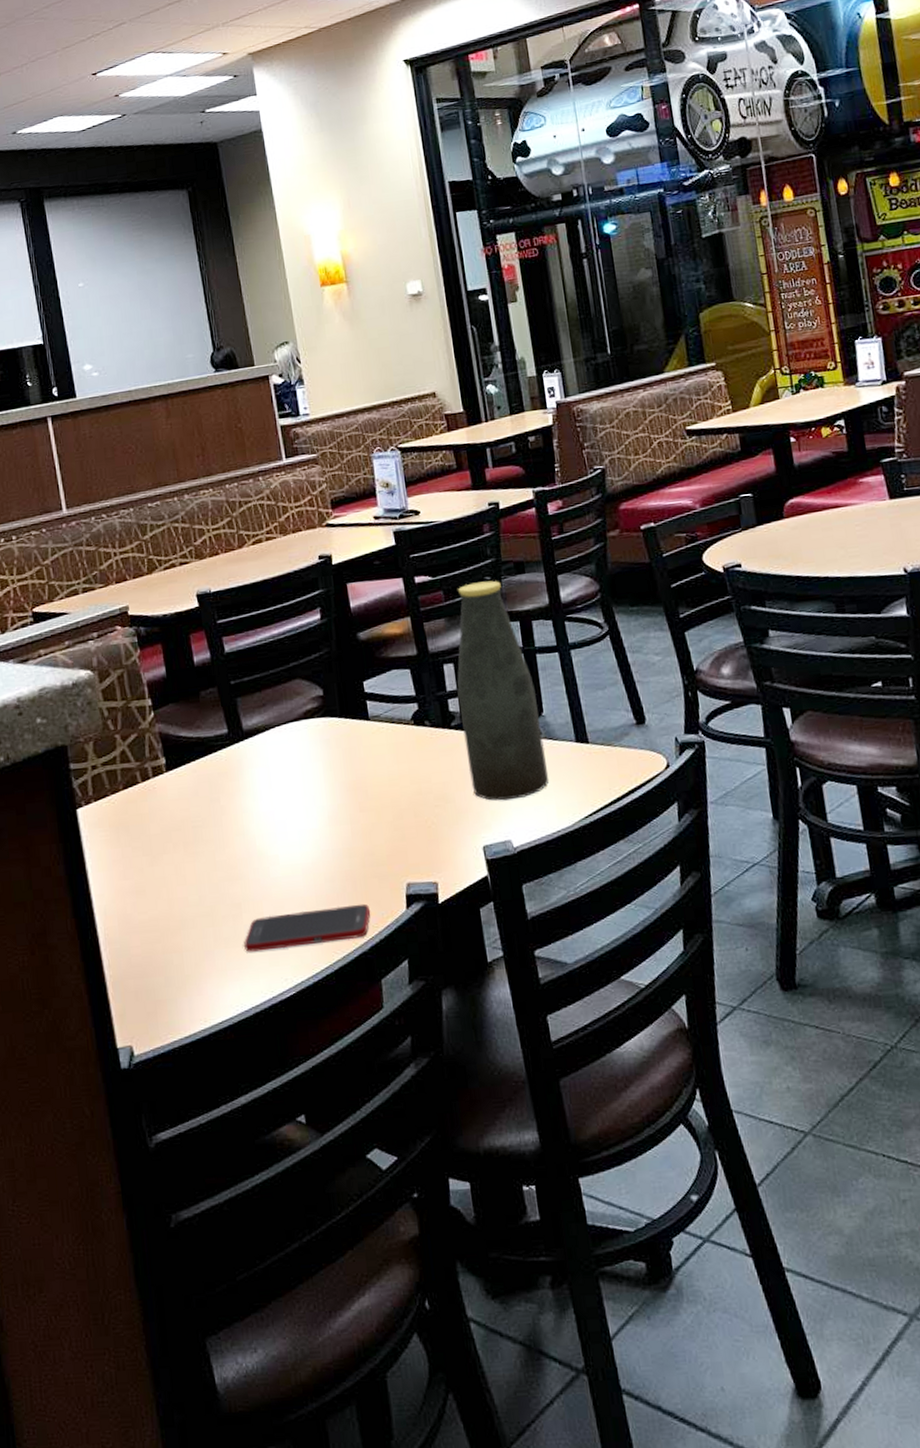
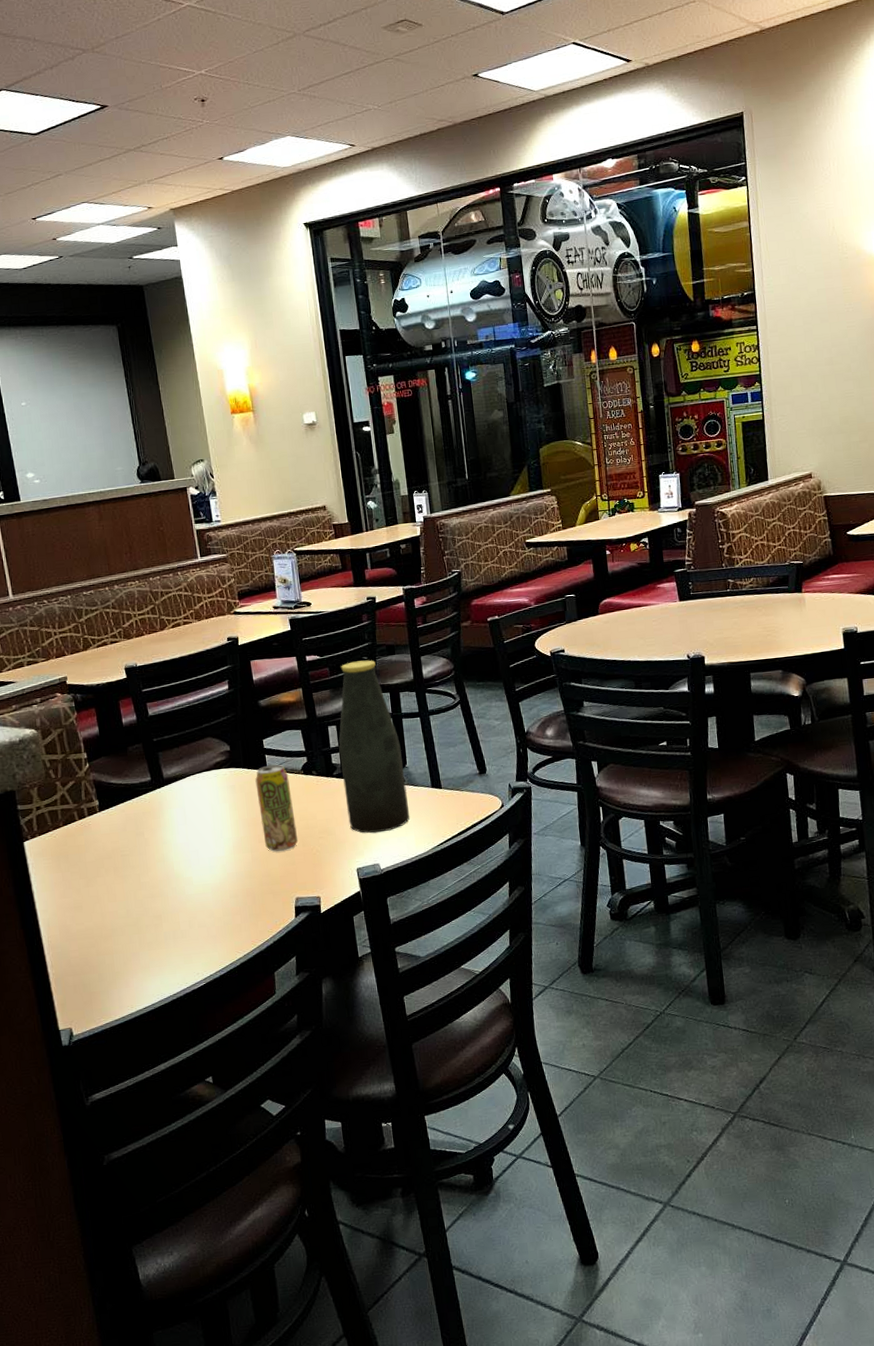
cell phone: present [244,903,371,952] -> none [164,914,267,953]
beverage can: none [354,712,409,823] -> present [255,764,299,852]

